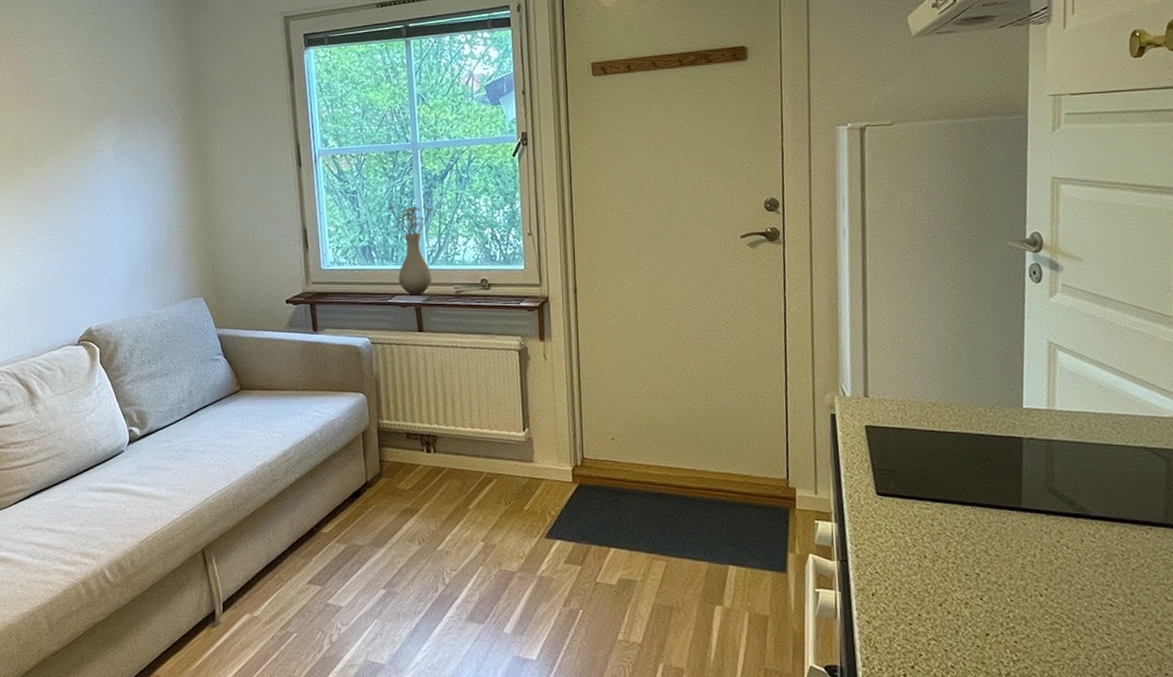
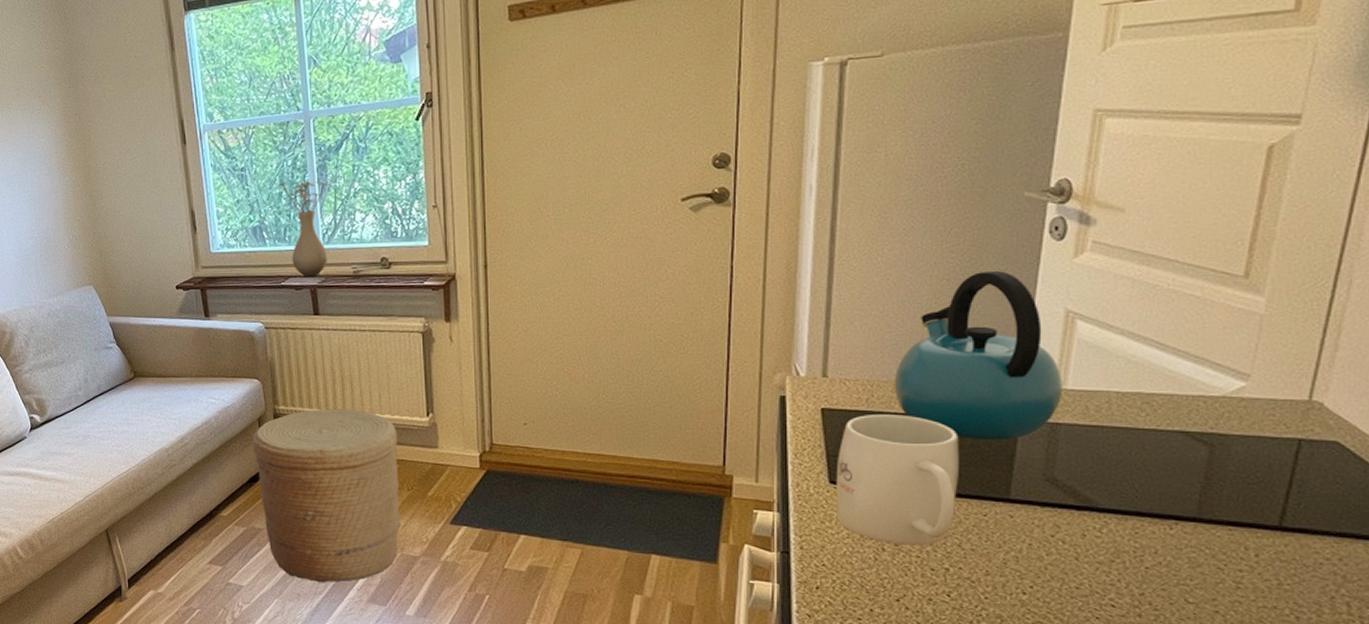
basket: none [356,424,499,600] -> present [252,409,401,582]
mug: none [881,432,981,553] -> present [836,415,959,546]
kettle: none [921,307,1053,455] -> present [894,271,1064,441]

